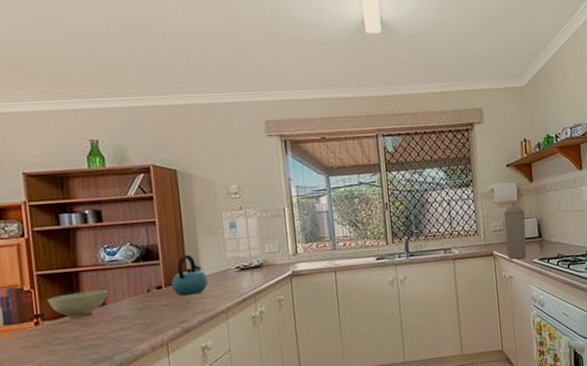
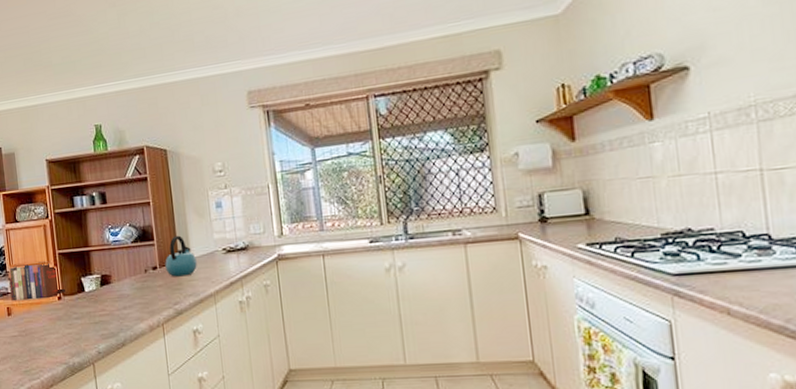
bowl: present [48,289,109,319] -> none [67,269,113,296]
canister: present [503,201,527,259] -> none [532,167,567,244]

